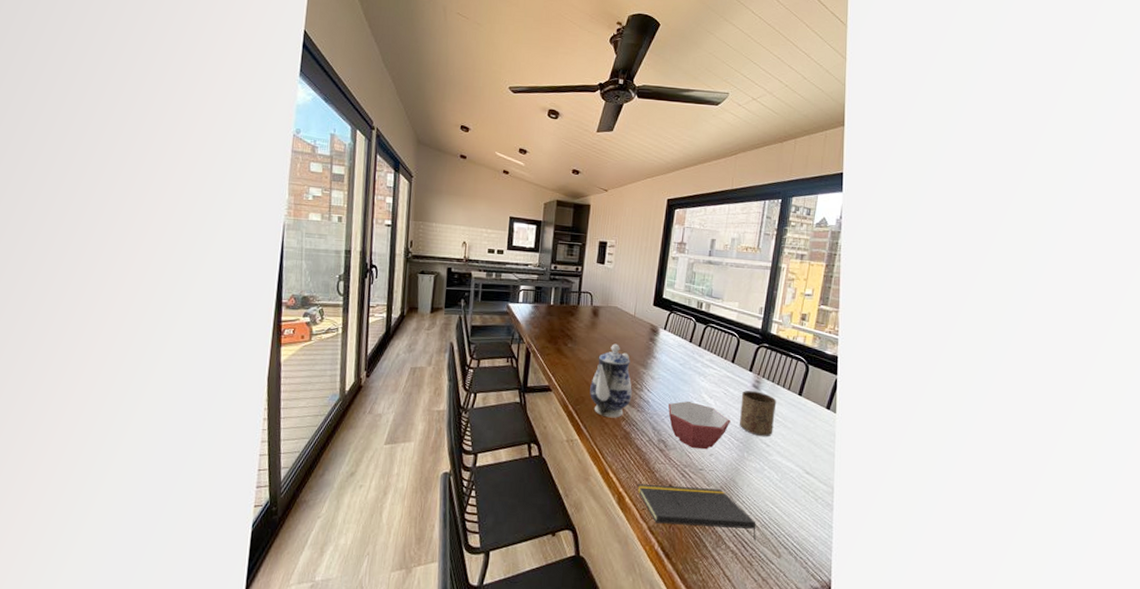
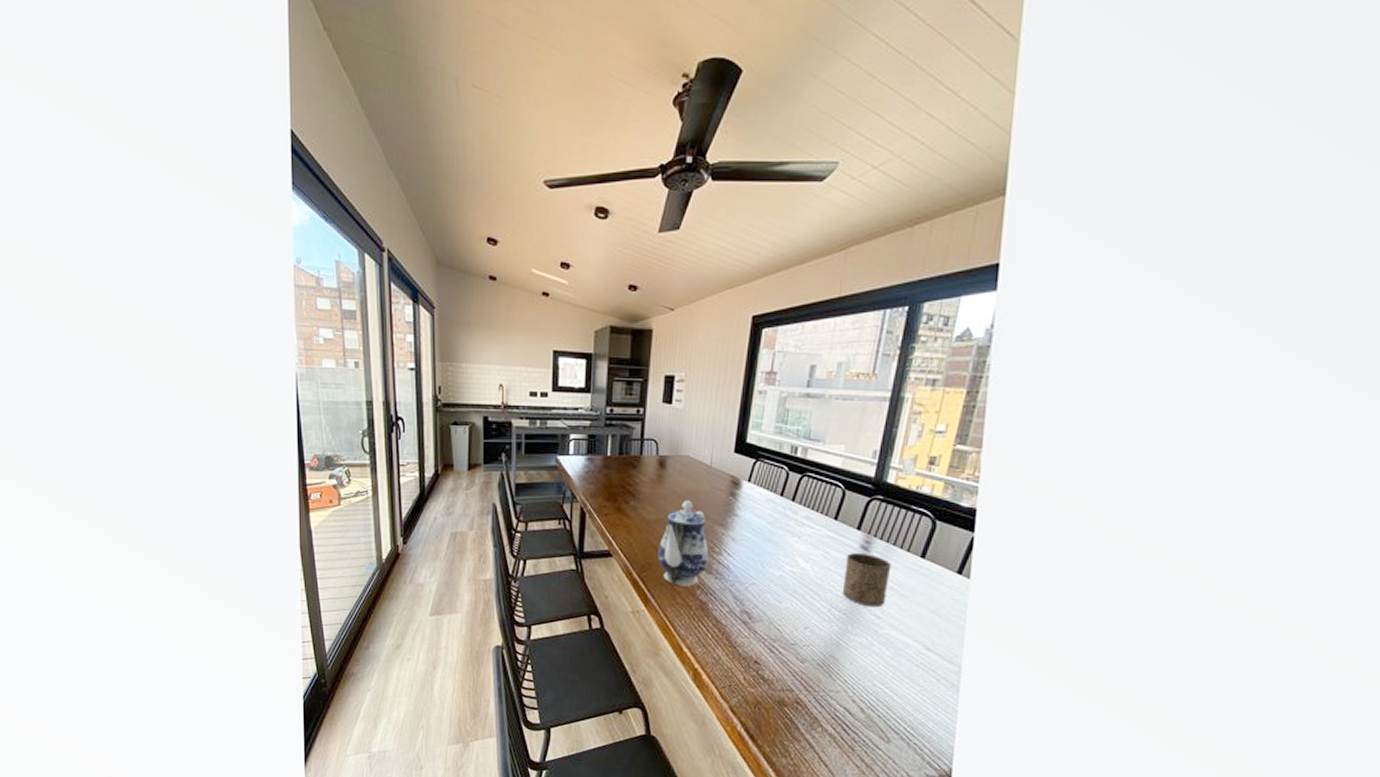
notepad: present [637,483,756,542] -> none [716,659,861,725]
bowl: present [667,401,731,450] -> none [752,565,831,622]

